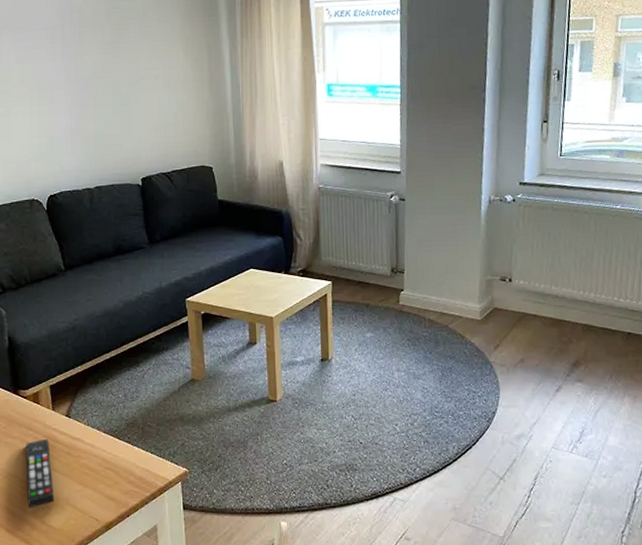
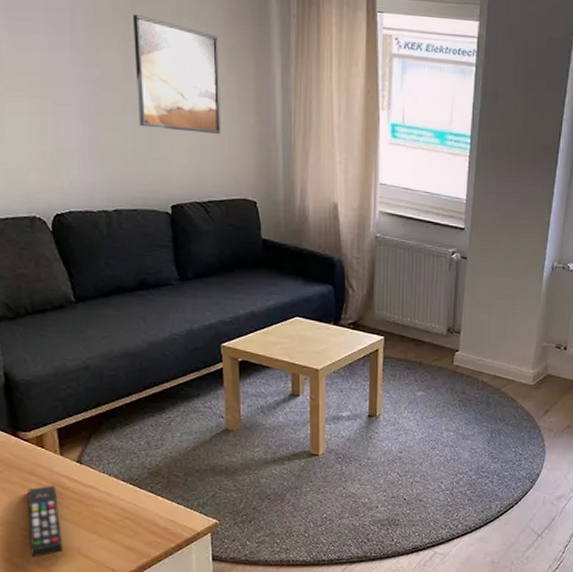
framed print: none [108,22,180,114] -> present [132,14,220,134]

